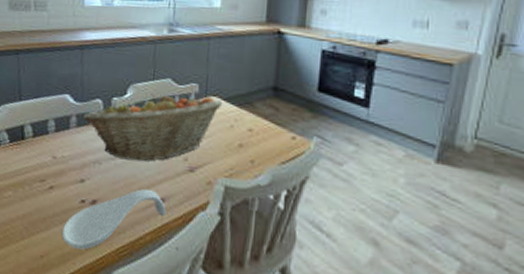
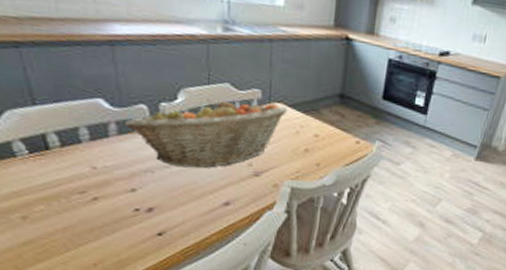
spoon rest: present [61,189,166,250] -> none [115,195,232,254]

